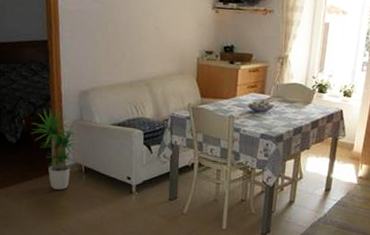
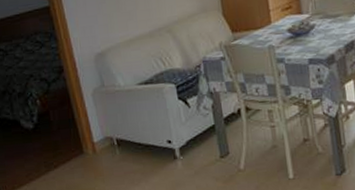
potted plant: present [31,108,82,190] -> none [47,80,109,173]

